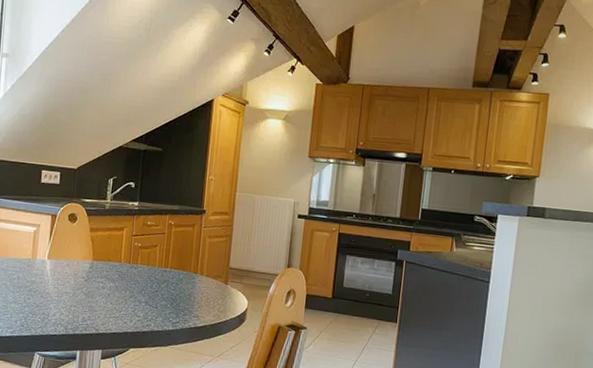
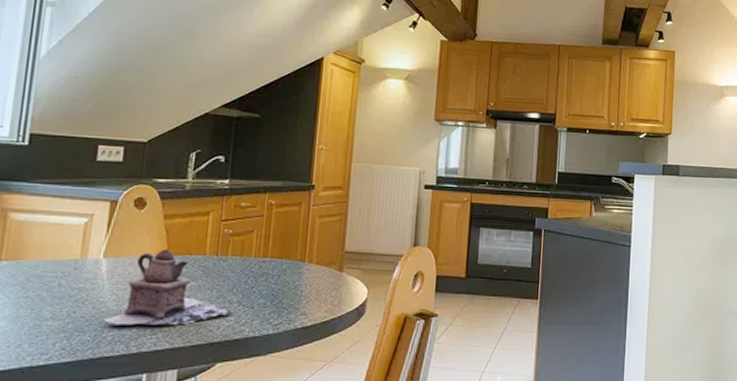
teapot: none [48,256,142,316] -> present [102,250,233,325]

